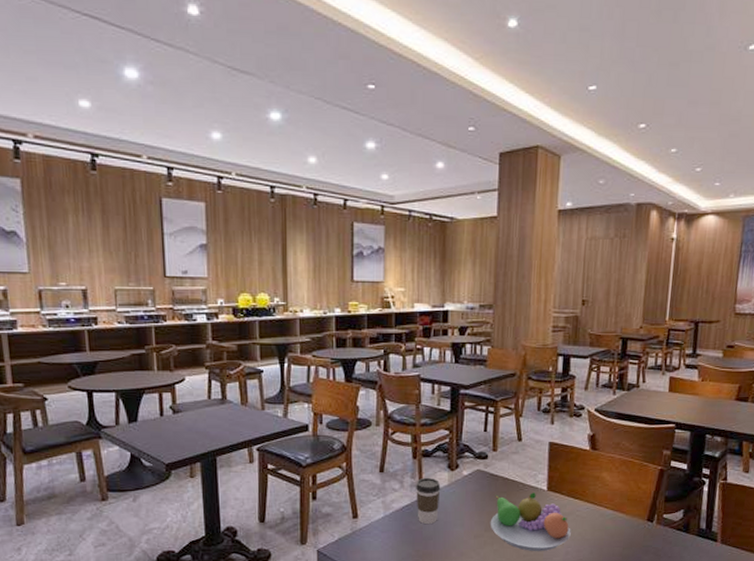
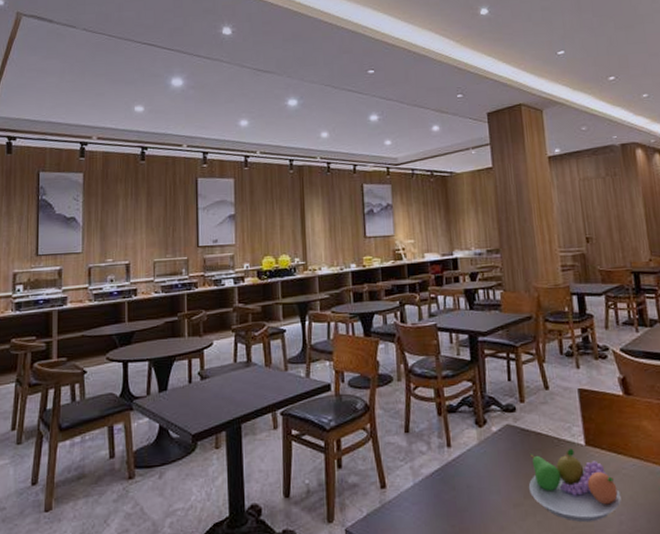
coffee cup: present [415,477,441,525] -> none [443,436,471,493]

